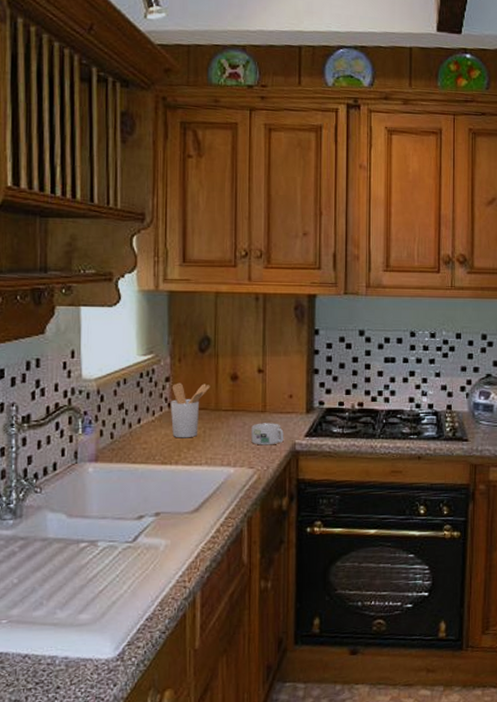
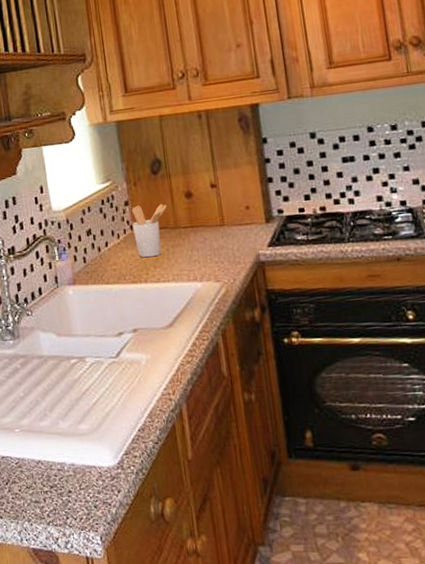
mug: present [251,423,284,446] -> none [212,235,247,259]

